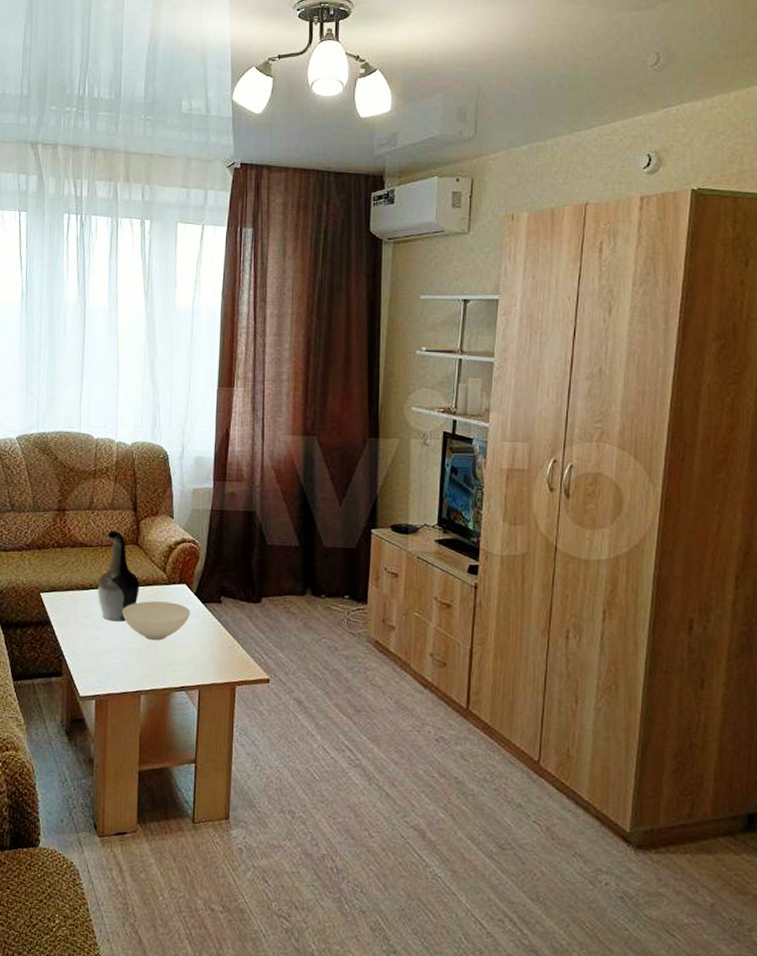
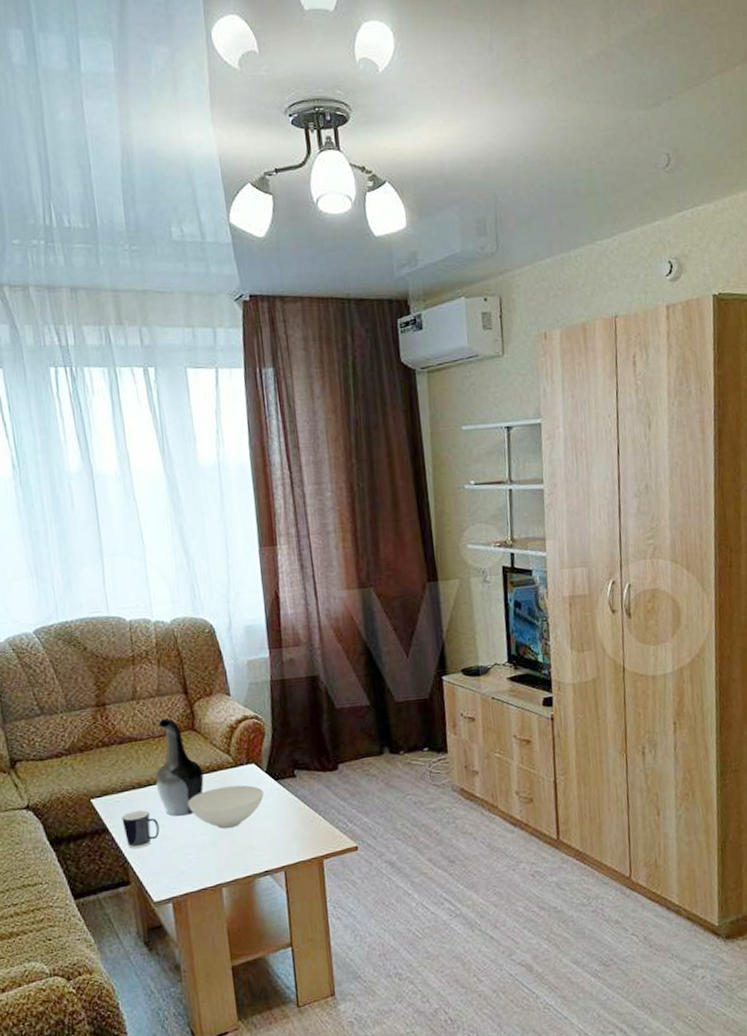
mug: none [63,610,94,645] -> present [122,810,160,849]
candle: present [455,376,487,416] -> none [511,505,543,547]

